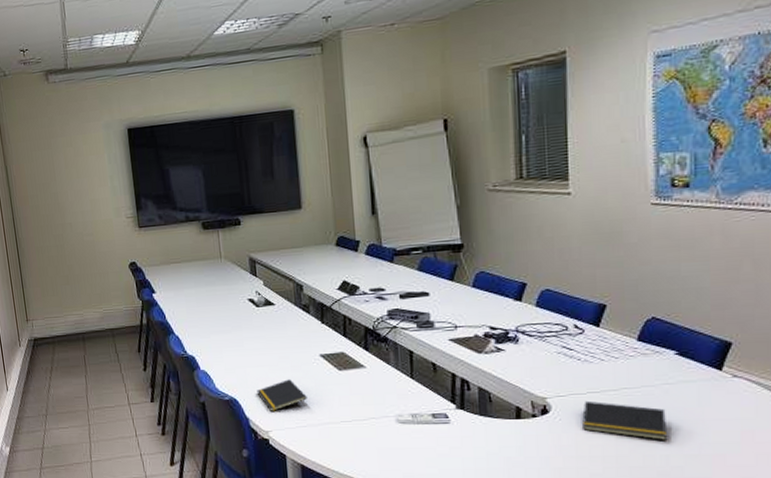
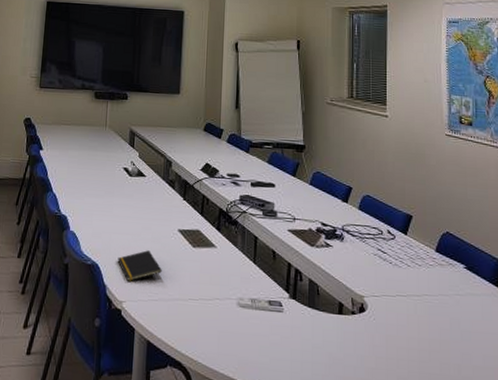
notepad: present [582,400,668,440] -> none [392,303,459,349]

